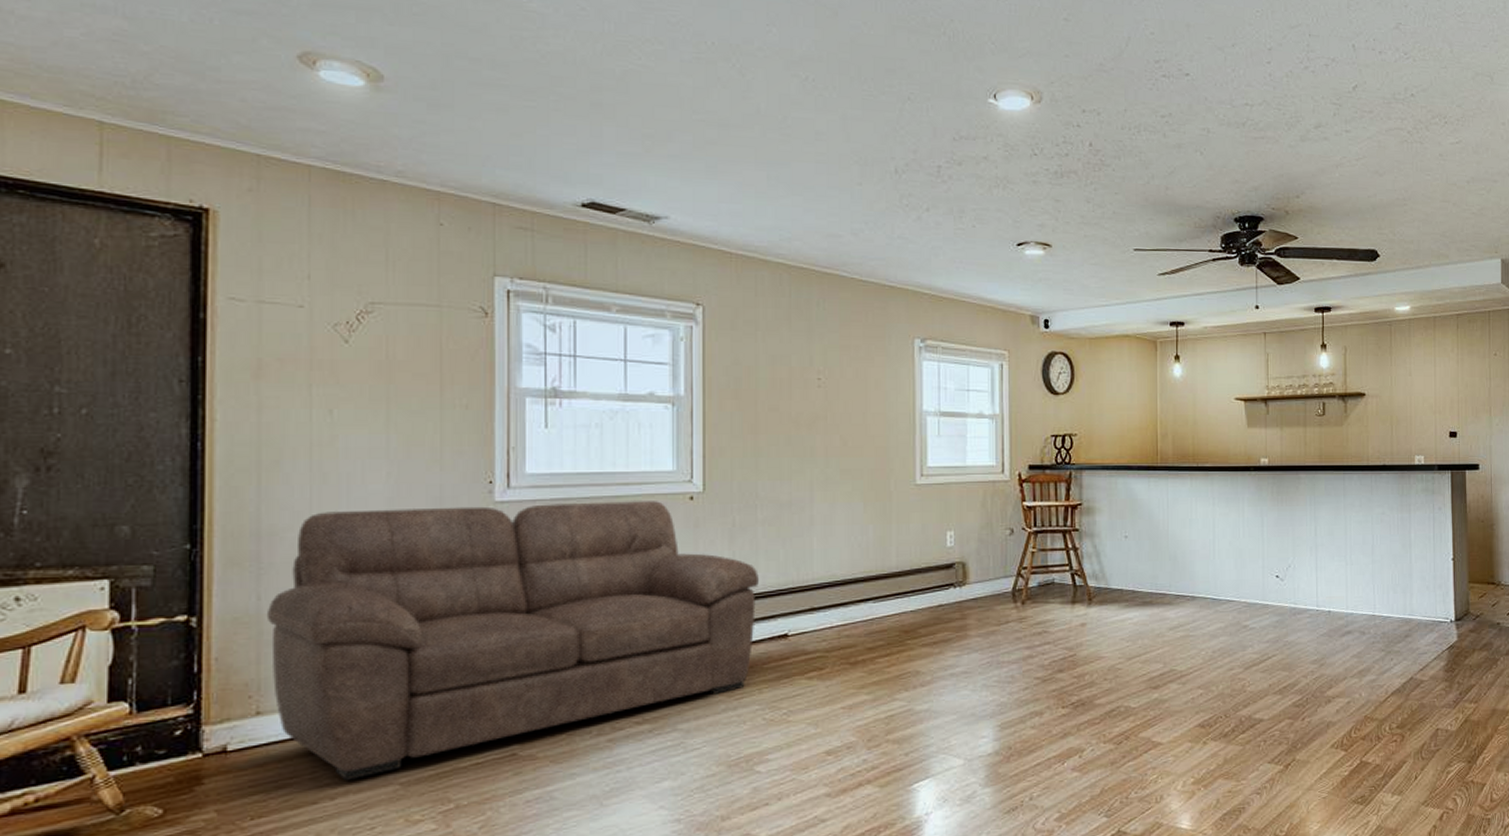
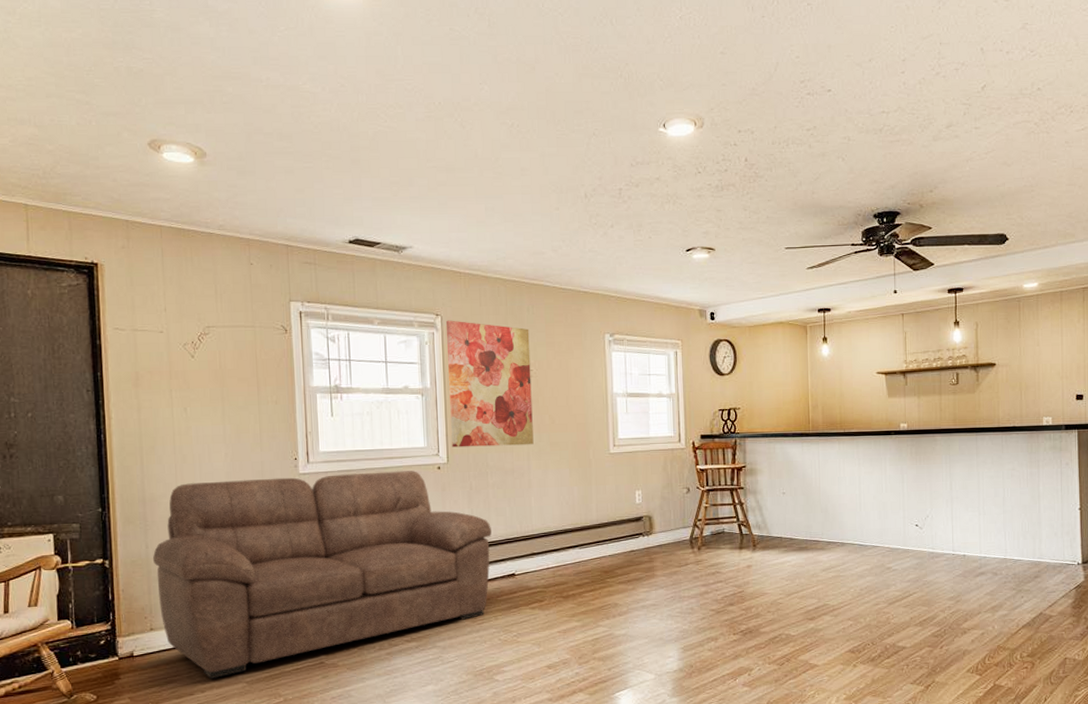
wall art: none [708,311,819,473] -> present [446,320,534,448]

